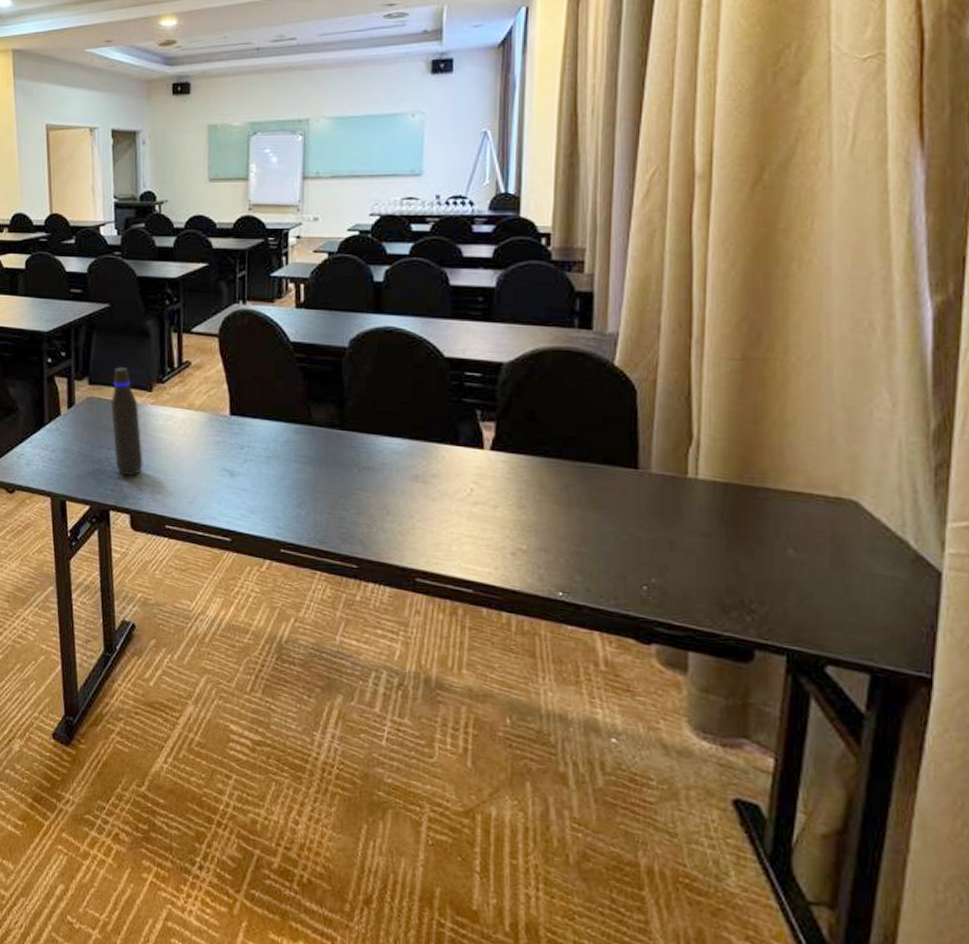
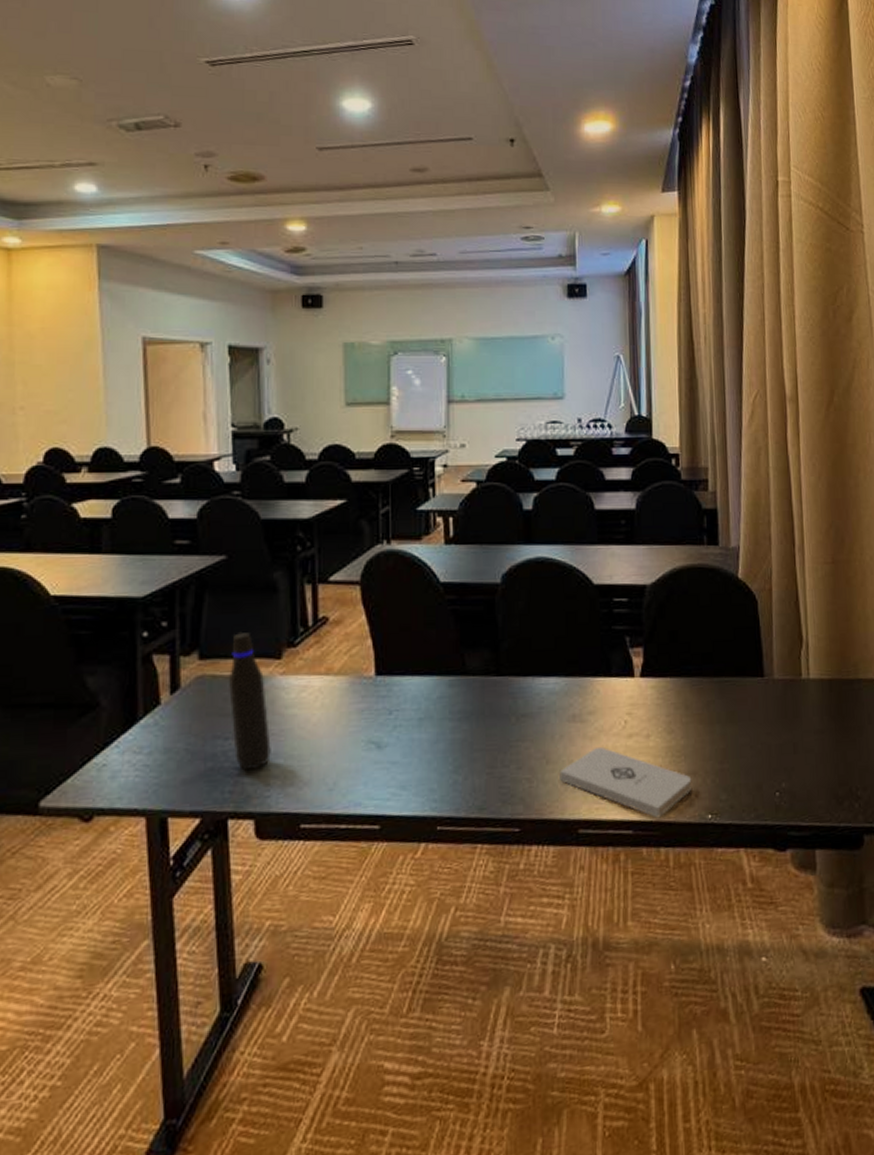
notepad: none [399,508,543,585] -> present [559,747,692,819]

